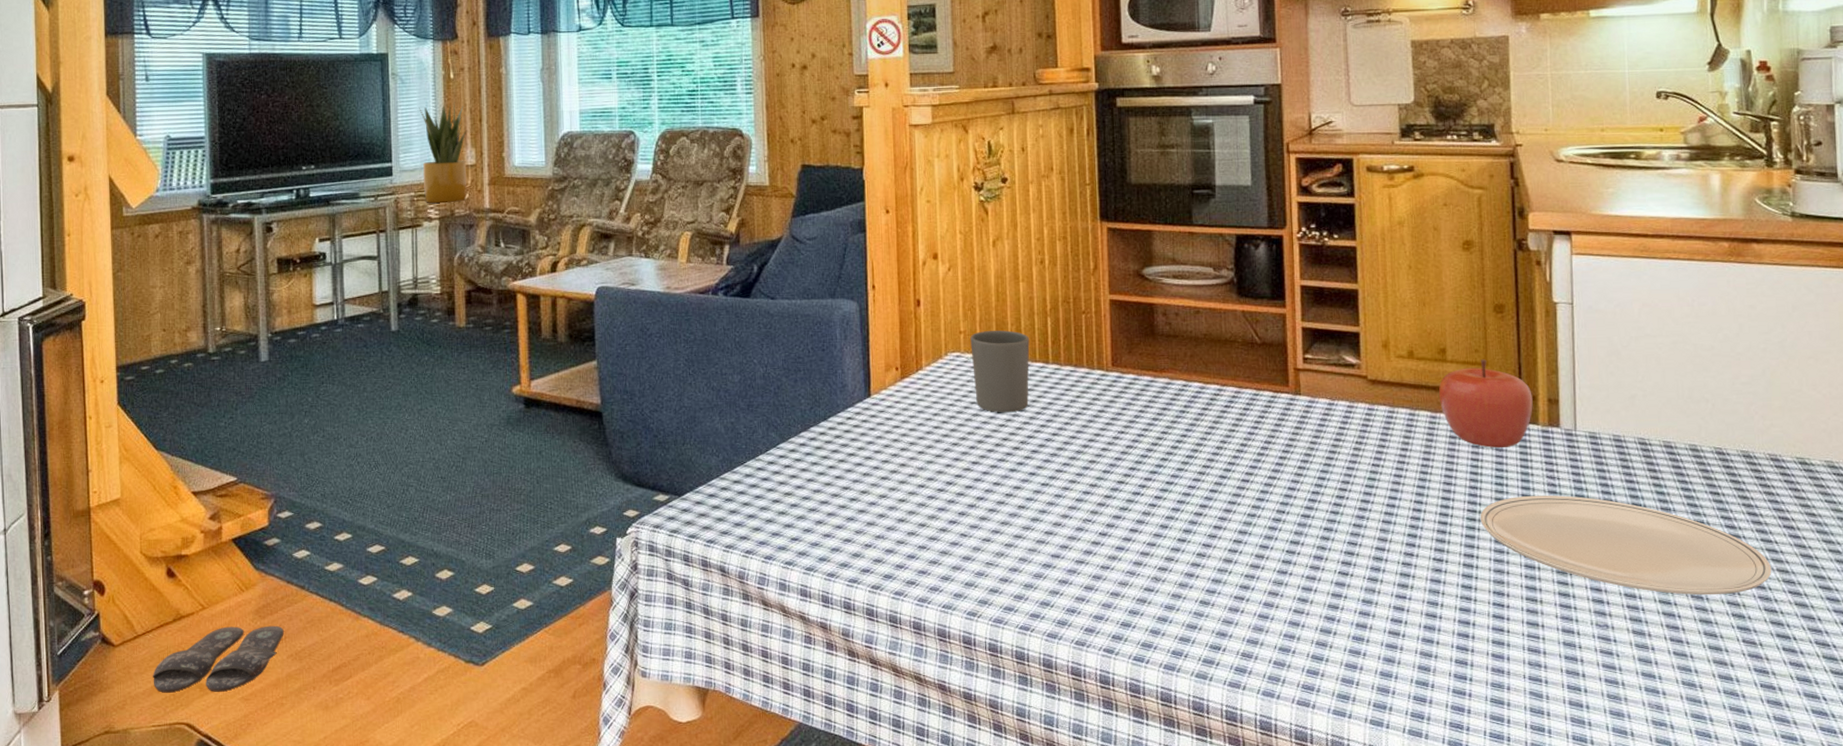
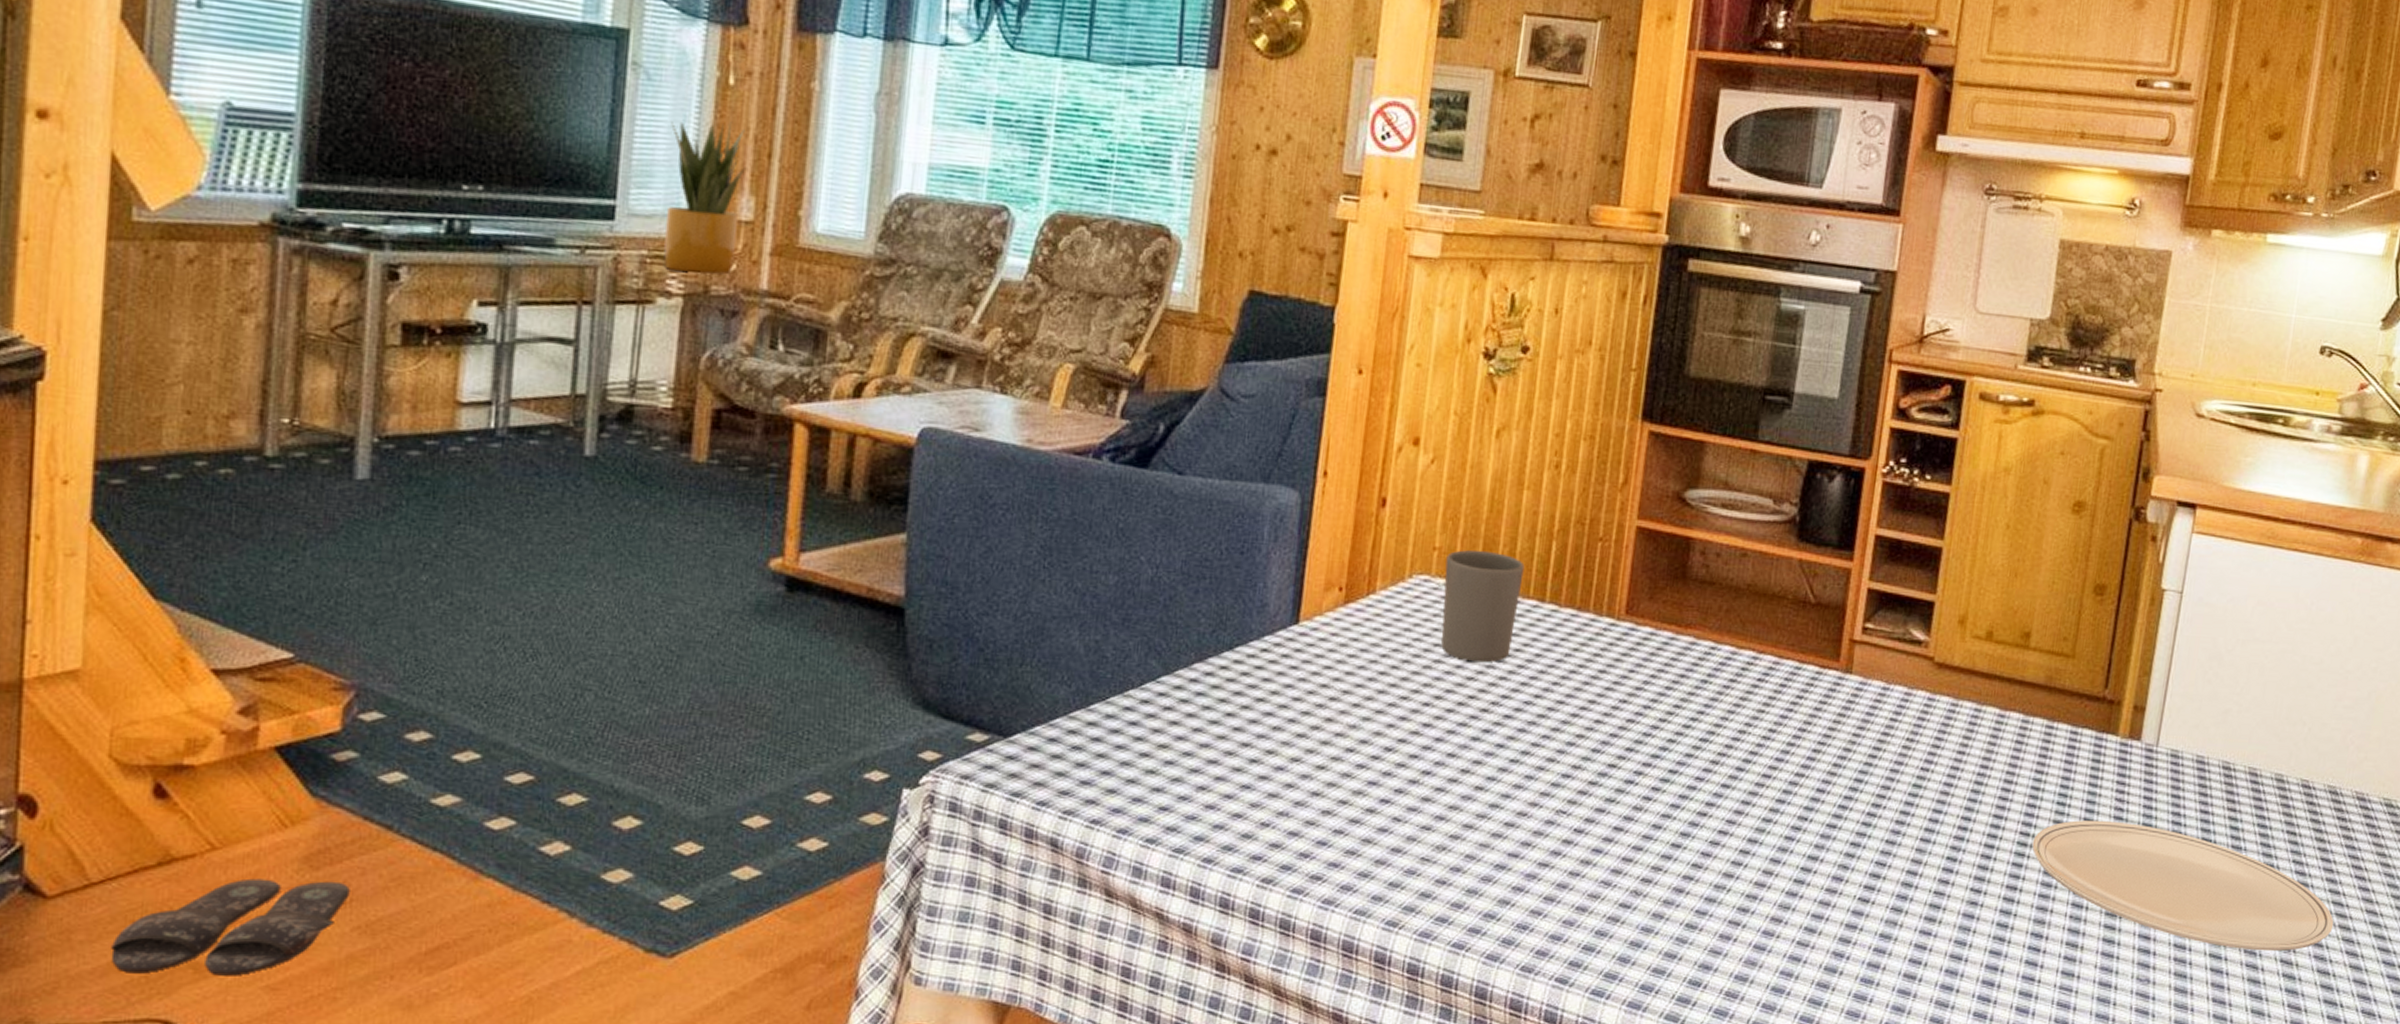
fruit: present [1438,359,1533,448] -> none [2012,650,2118,761]

